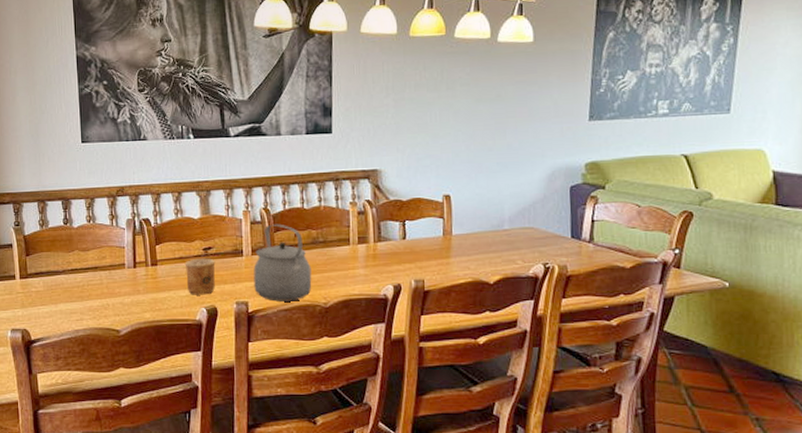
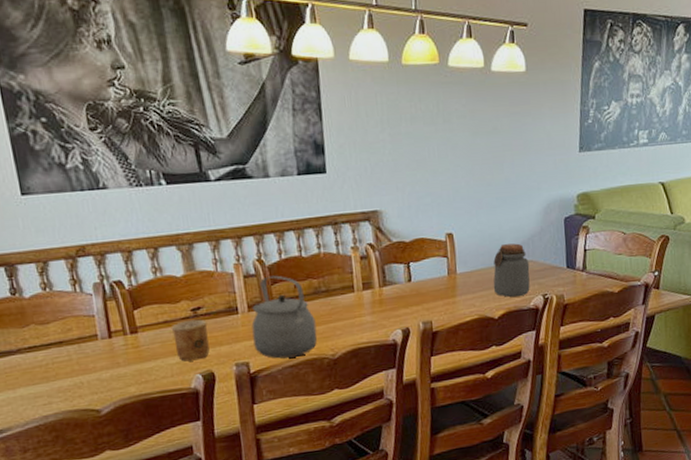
jar: none [489,209,530,264] -> present [493,243,530,297]

